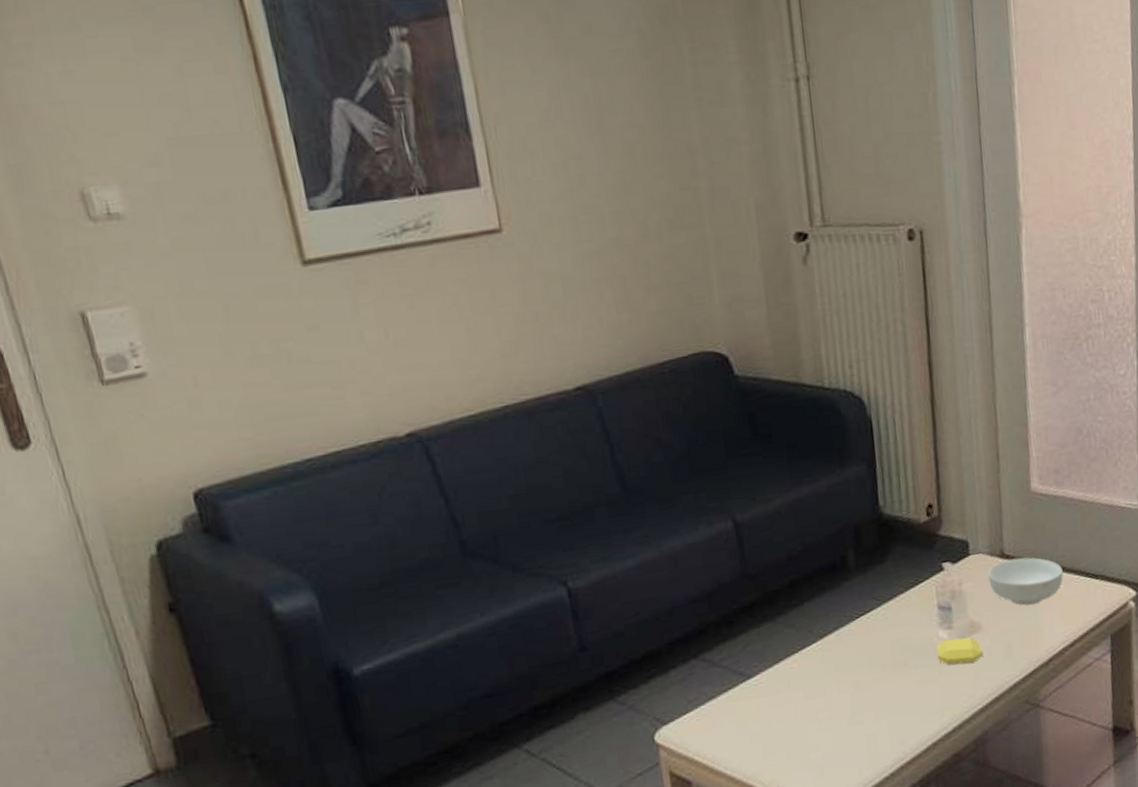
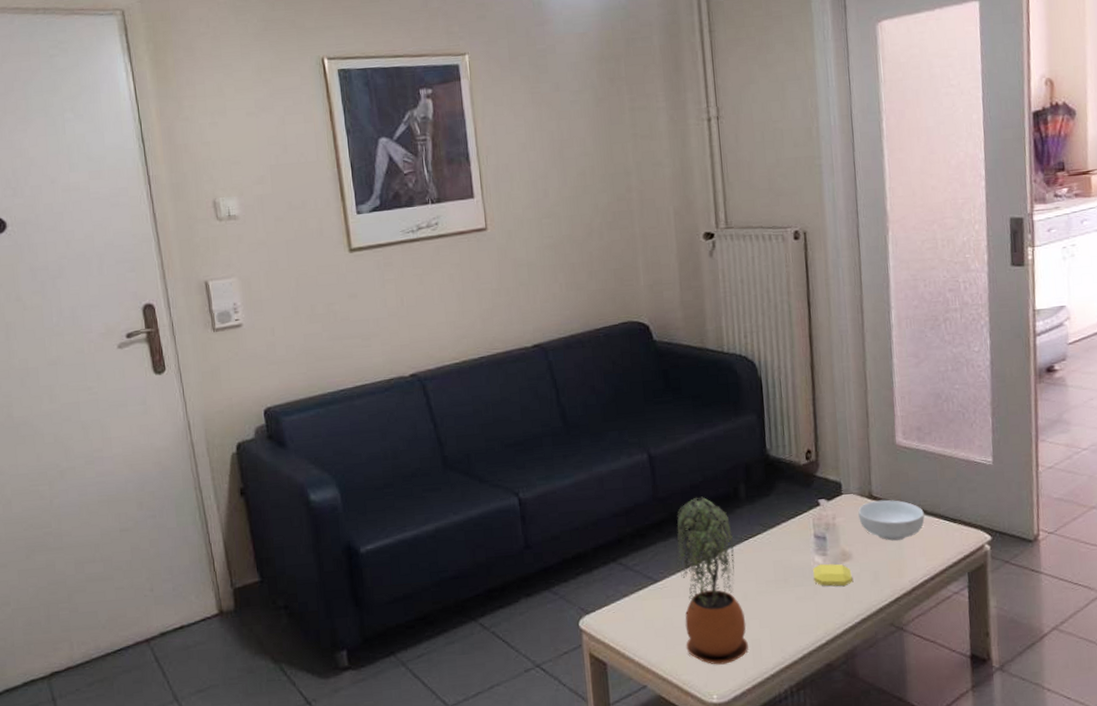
potted plant: none [772,569,863,770] -> present [675,496,748,665]

